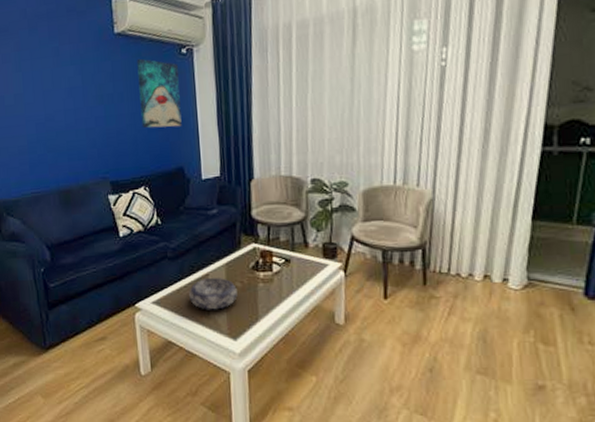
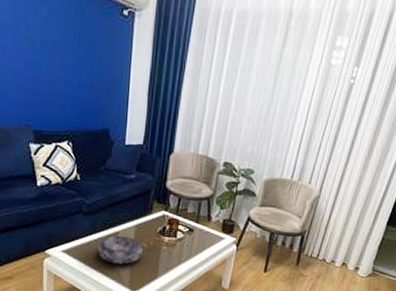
wall art: present [137,58,182,128] -> none [73,9,117,89]

